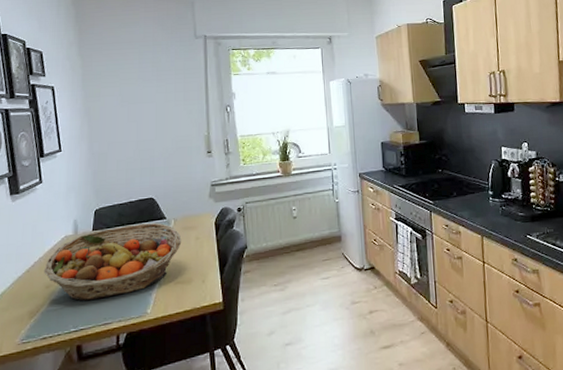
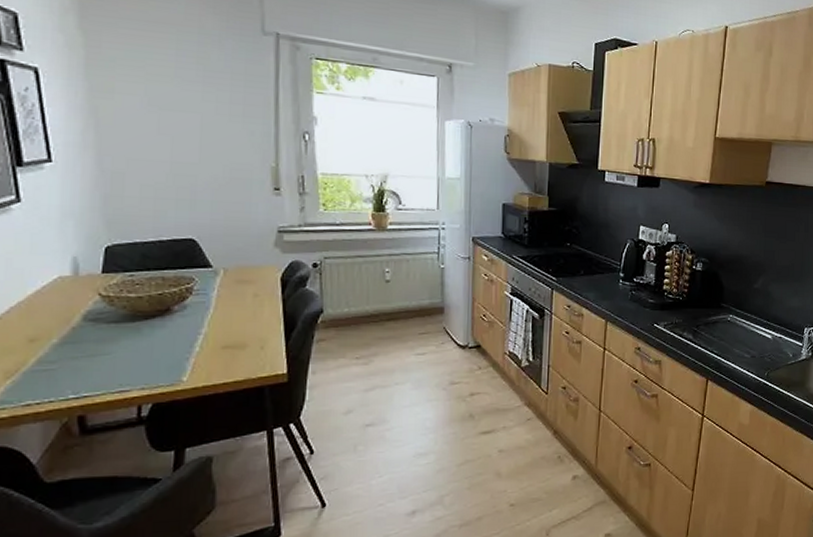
fruit basket: present [44,223,182,301] -> none [26,270,234,362]

